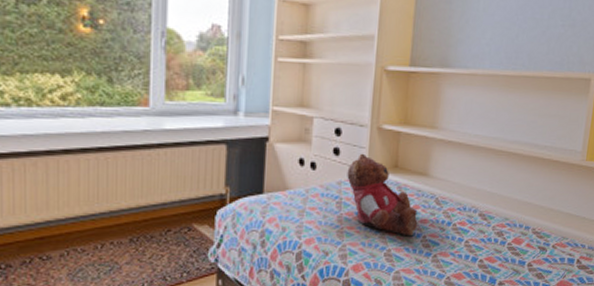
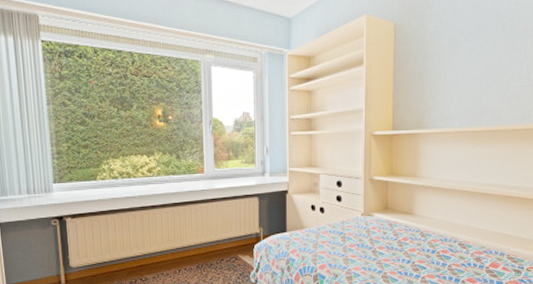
teddy bear: present [347,153,418,237] -> none [348,199,407,262]

